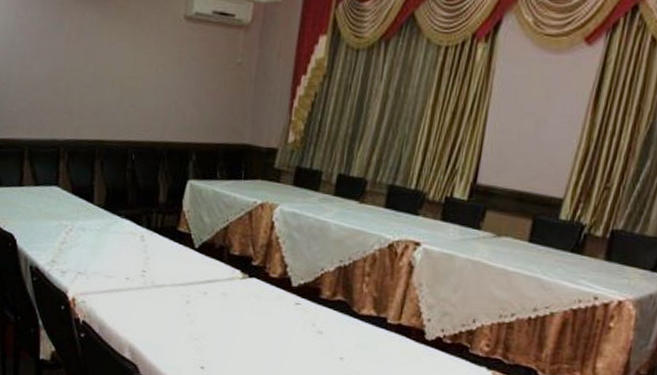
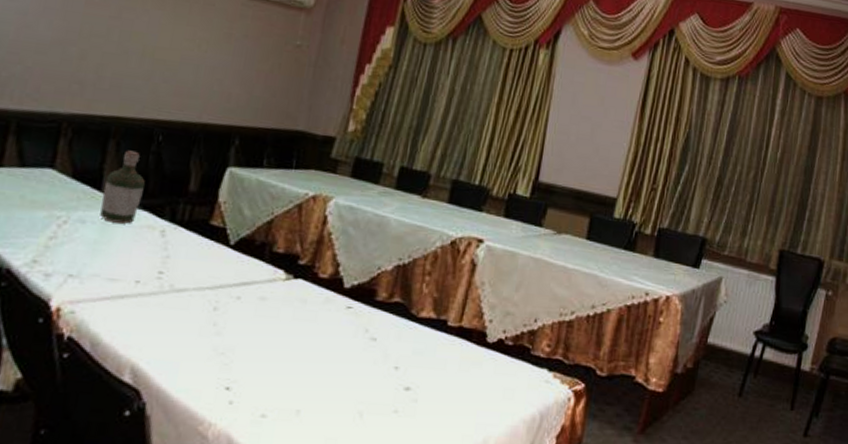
bottle: none [95,168,125,231] -> present [100,150,145,224]

